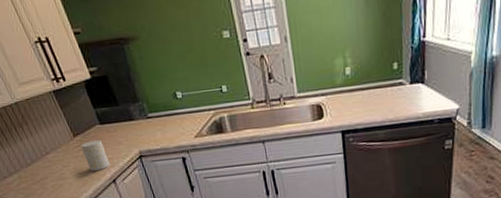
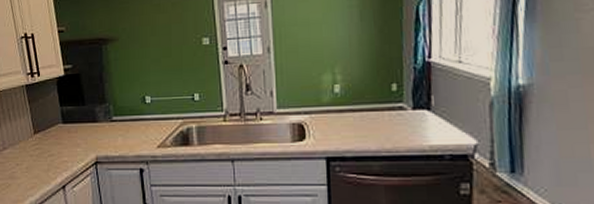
cup: present [80,140,110,171] -> none [38,140,63,173]

